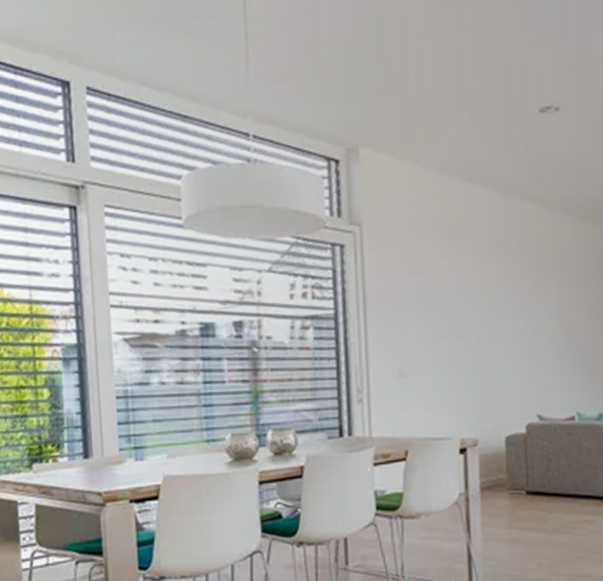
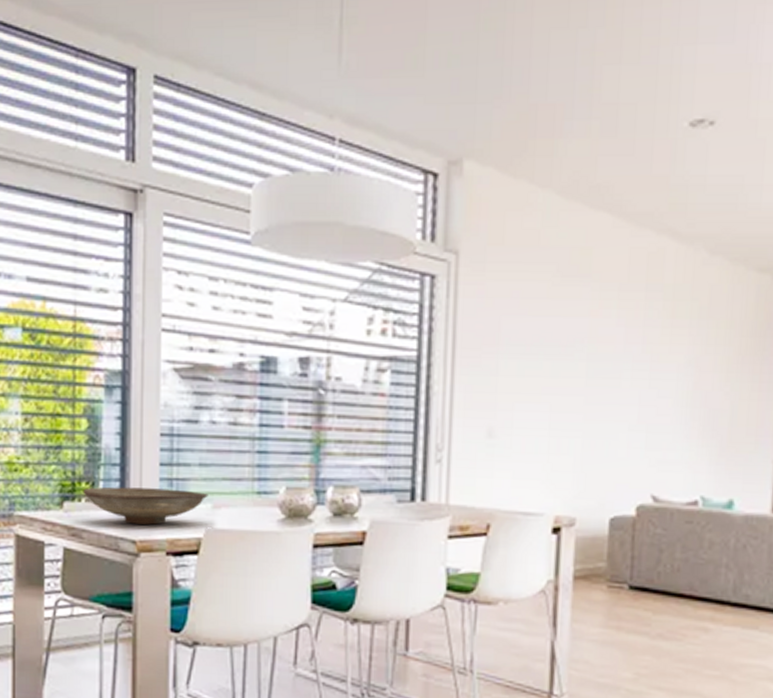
decorative bowl: none [50,444,163,479] -> present [83,486,208,526]

